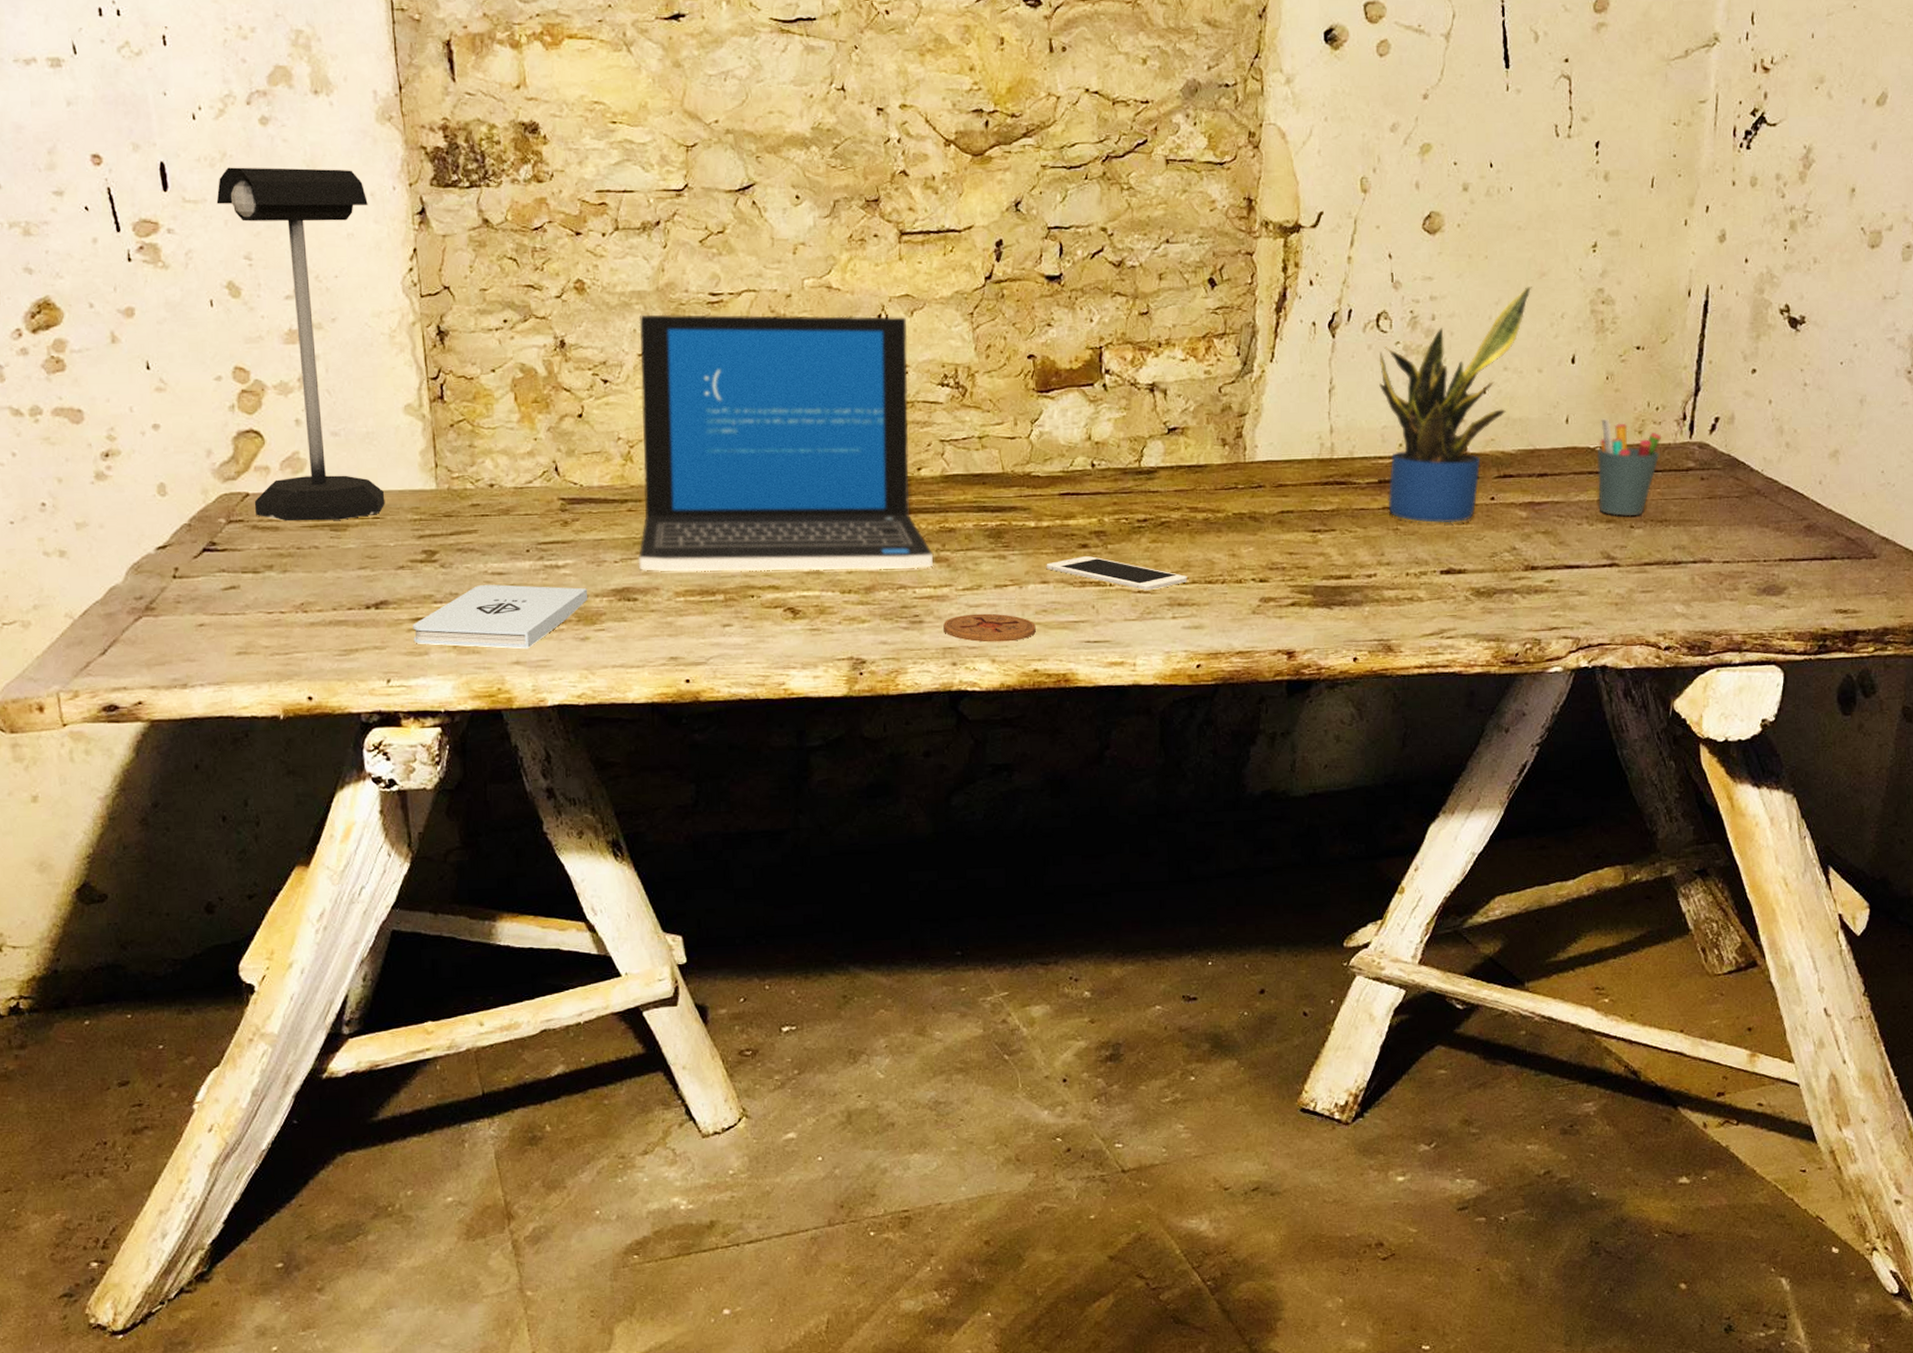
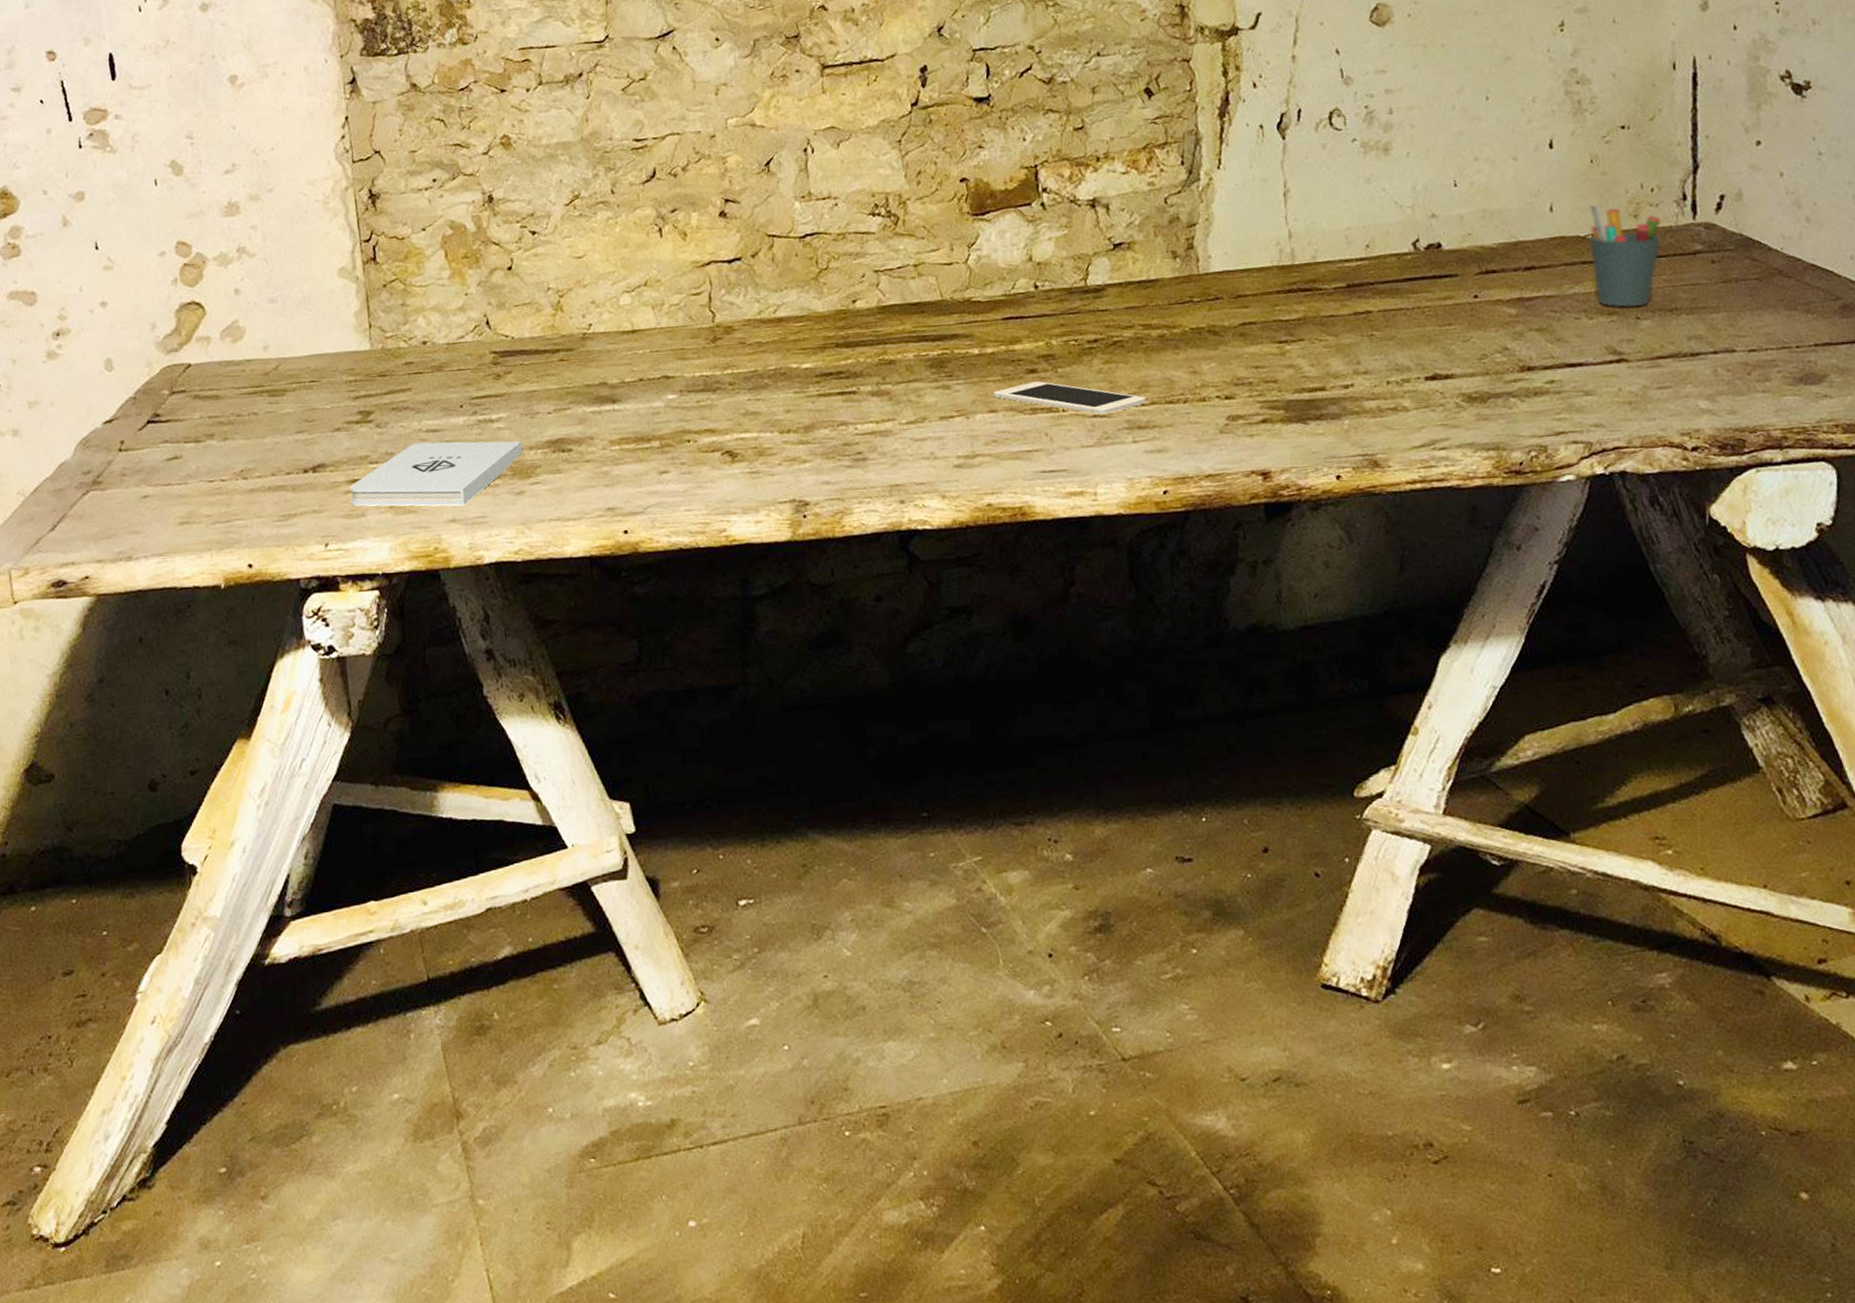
desk lamp: present [216,167,385,522] -> none [160,47,321,390]
laptop: present [638,314,934,572] -> none [564,149,875,421]
coaster: present [943,613,1036,643] -> none [888,446,987,478]
potted plant: present [1379,287,1532,524] -> none [1335,72,1497,326]

